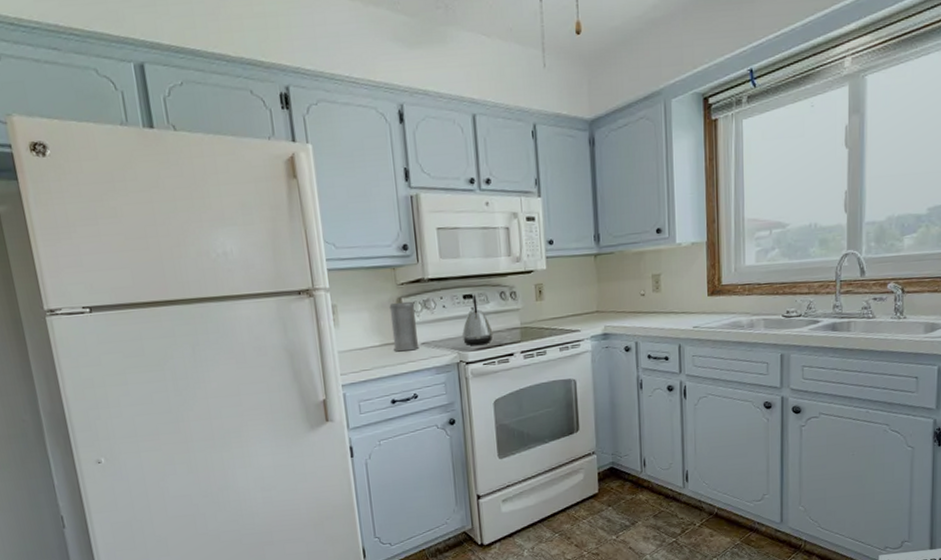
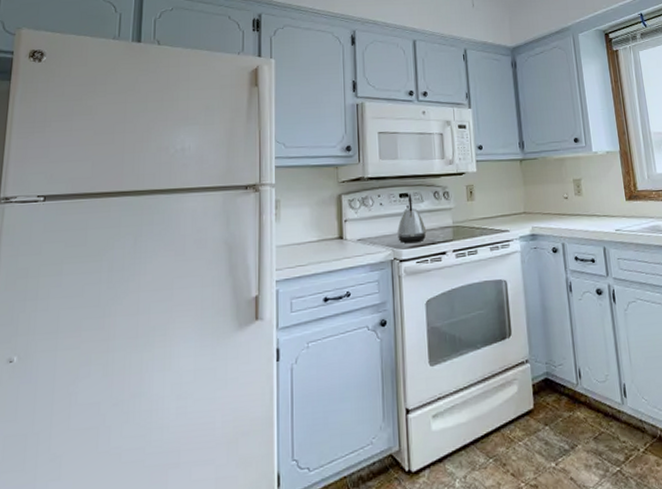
canister: present [389,301,420,352] -> none [329,198,355,248]

